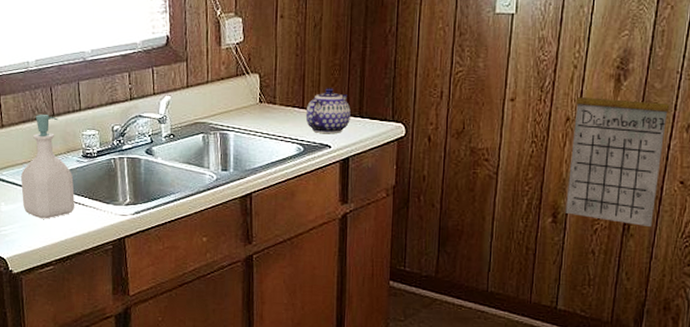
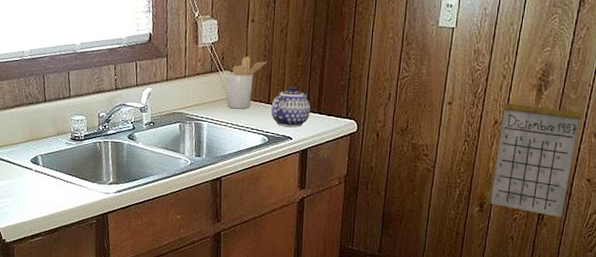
soap bottle: present [20,115,75,219] -> none [14,100,63,195]
utensil holder: none [253,56,300,116] -> present [226,56,267,109]

